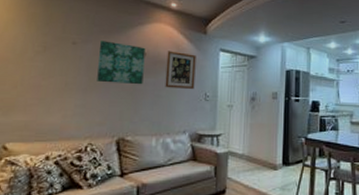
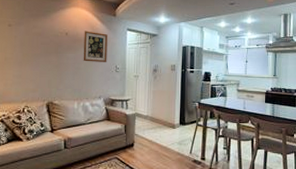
wall art: present [97,41,146,85] -> none [29,23,67,59]

